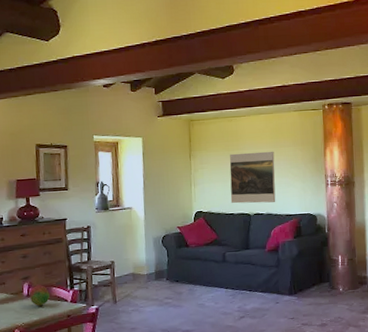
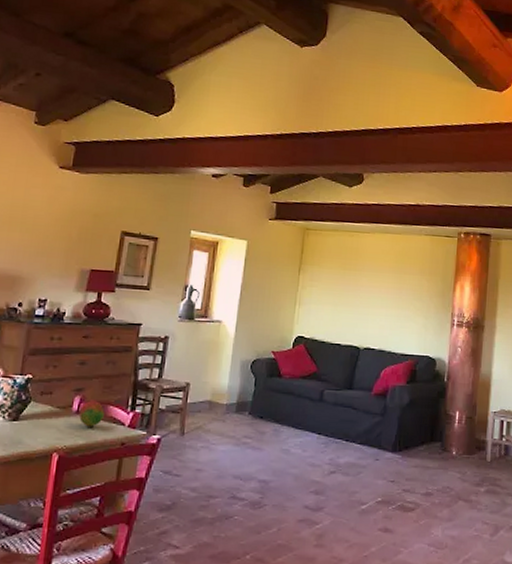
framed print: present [229,151,276,204] -> none [339,273,397,337]

